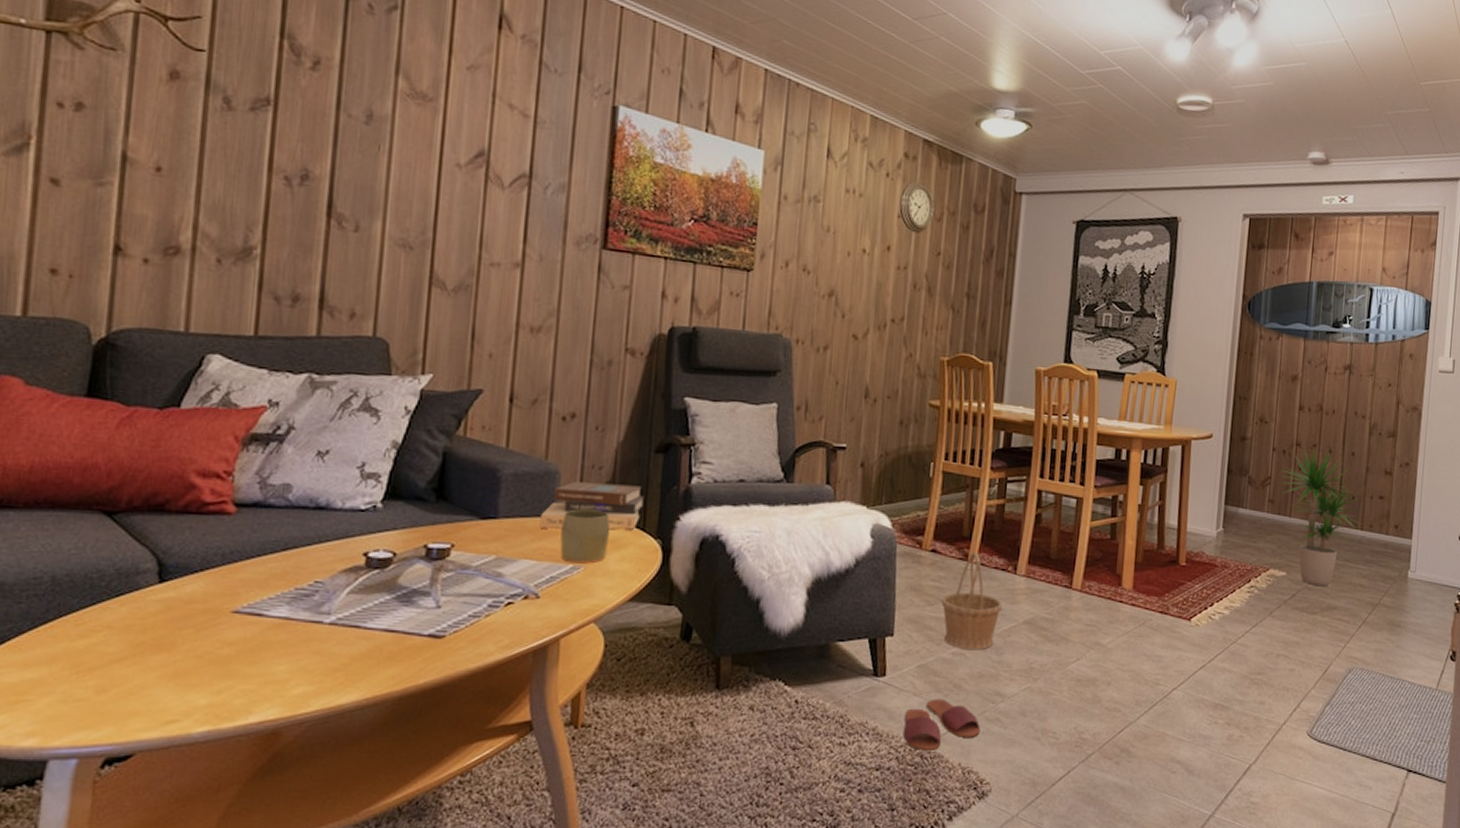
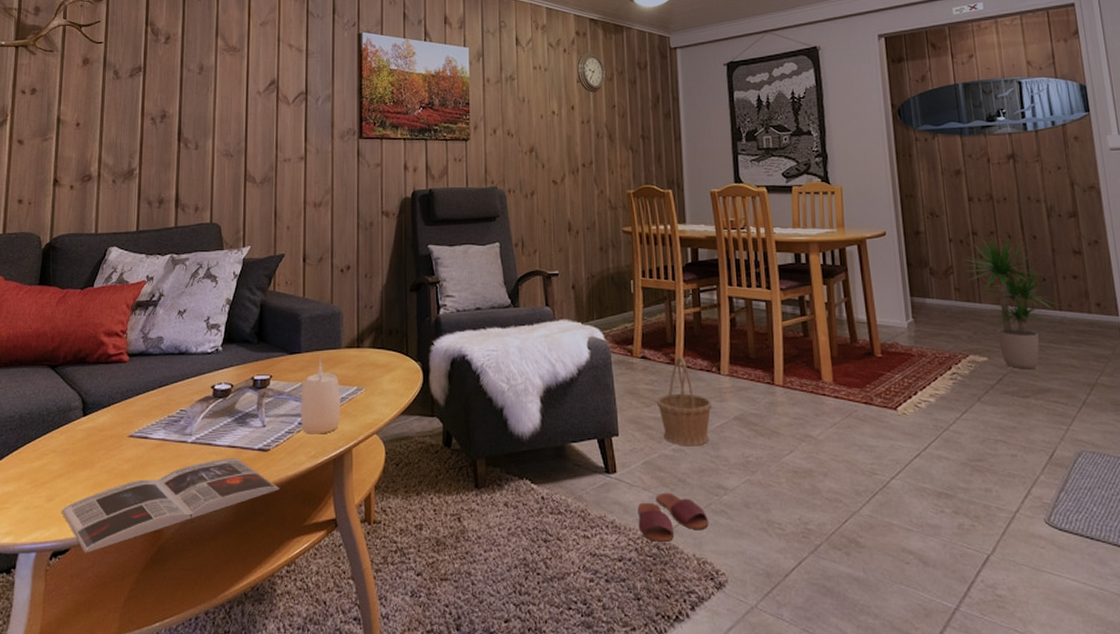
magazine: none [120,645,457,761] -> present [61,458,281,554]
candle: none [491,525,550,620] -> present [300,357,341,434]
books: present [539,482,645,530] -> none [331,319,406,358]
mug: present [560,509,611,564] -> none [346,341,382,386]

